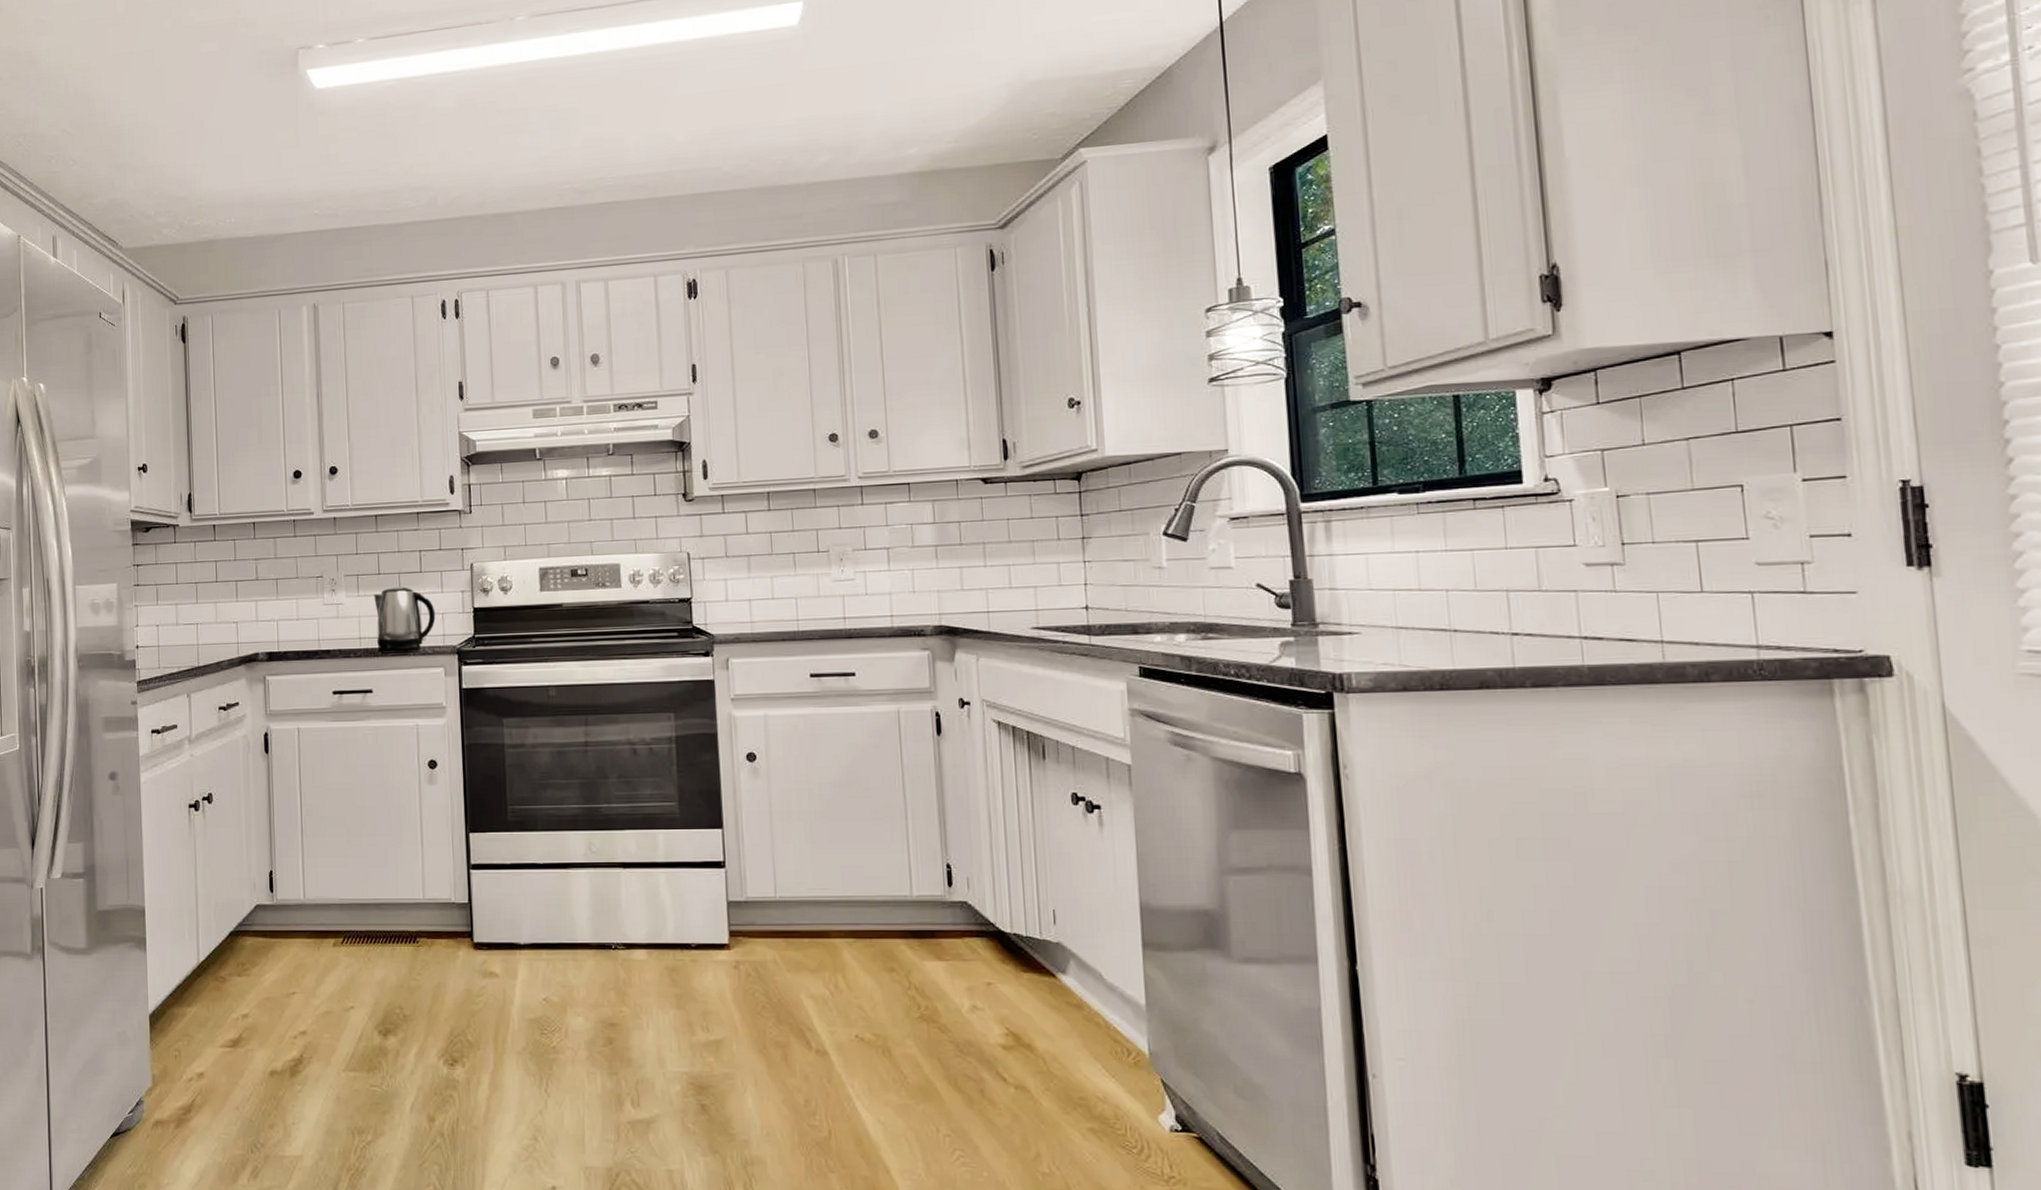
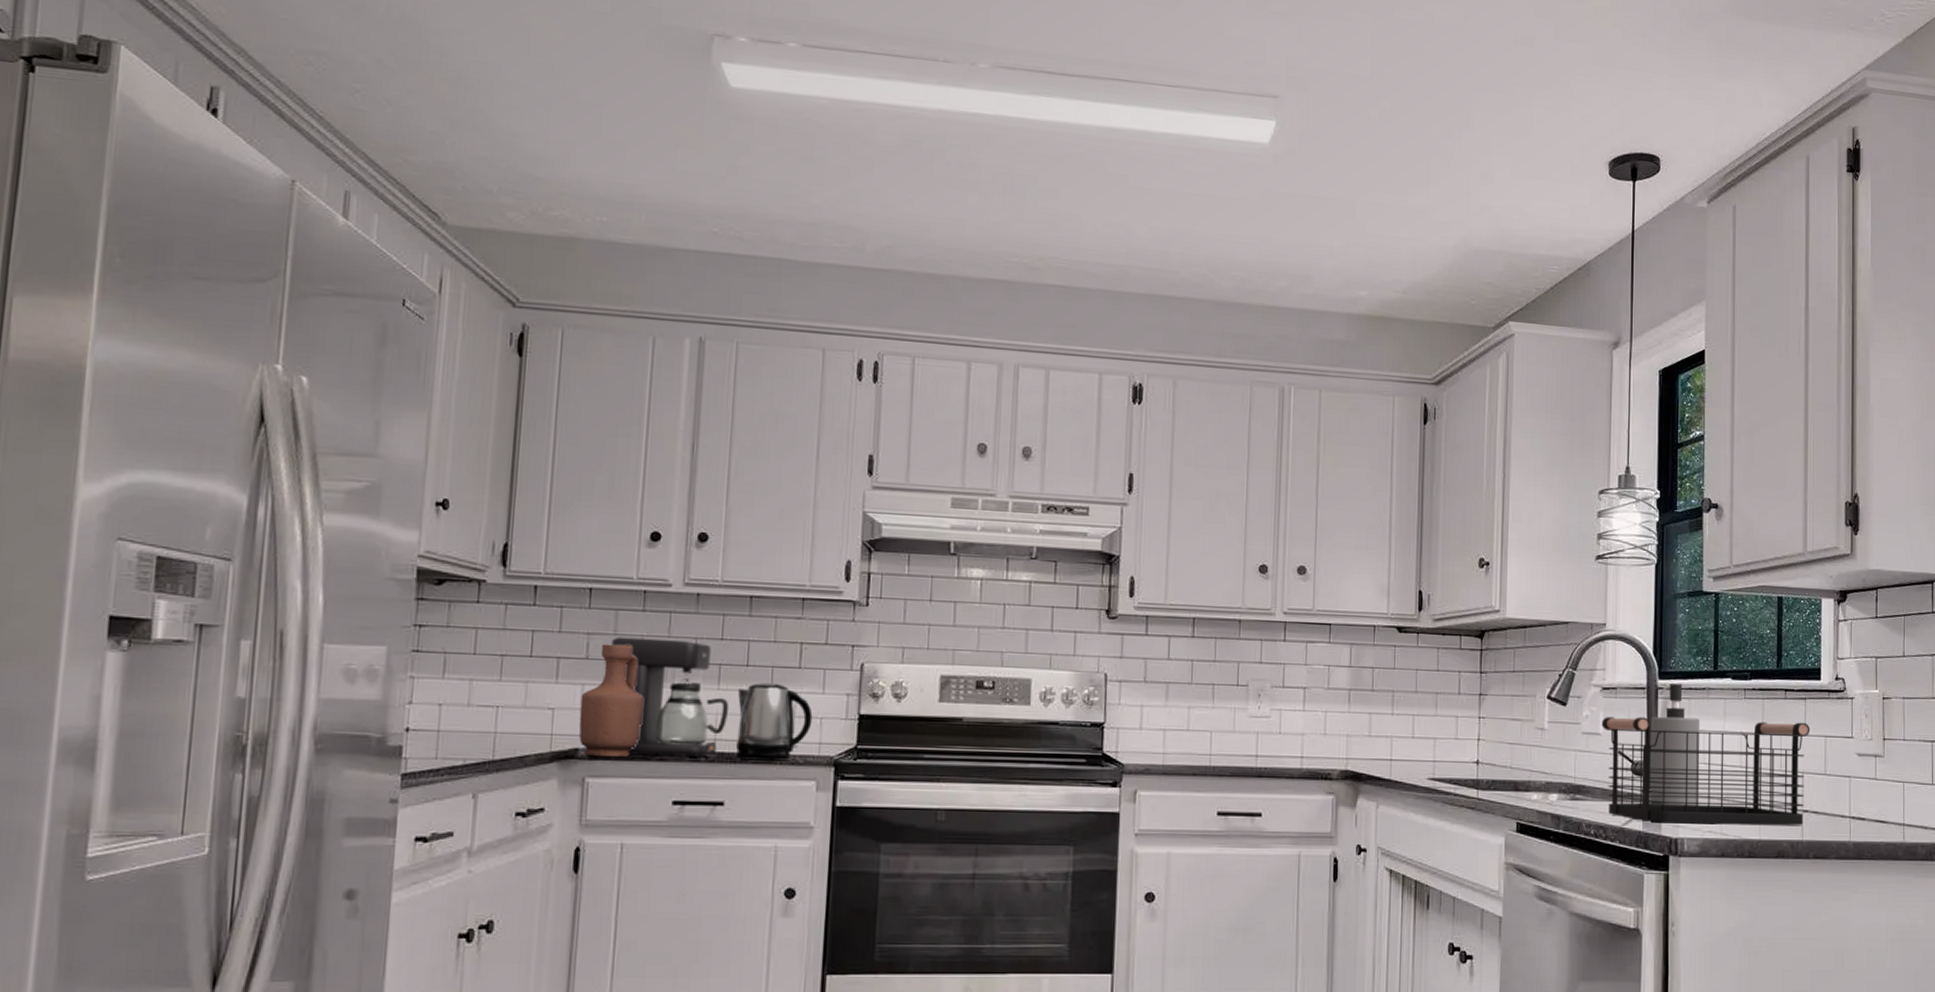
ceramic jug: none [255,565,303,659] -> present [578,644,644,758]
coffee maker: none [273,558,369,655] -> present [611,637,730,759]
dish rack: none [1233,533,1514,658] -> present [1602,717,1811,825]
soap dispenser: none [1296,505,1368,639] -> present [1650,684,1700,807]

